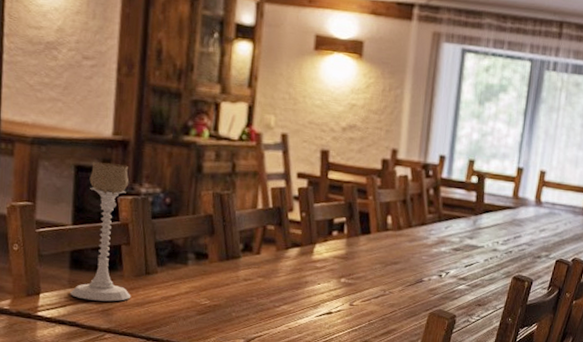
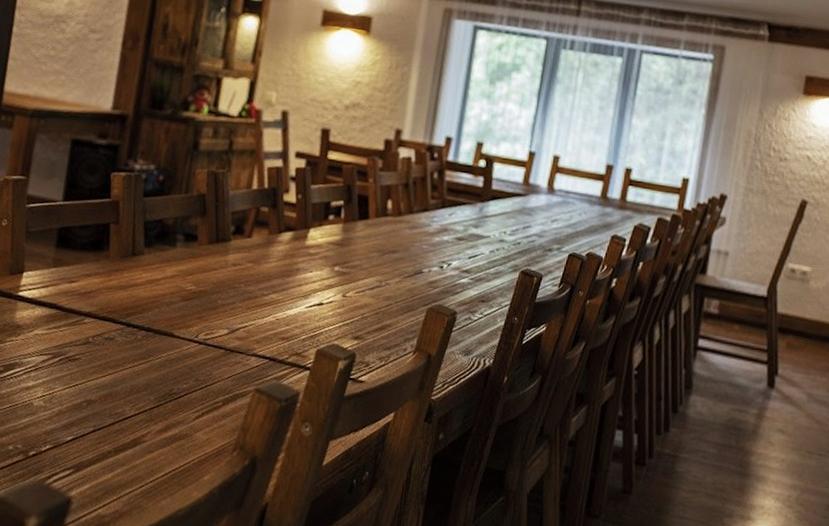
candle holder: present [70,161,131,302] -> none [54,136,124,284]

